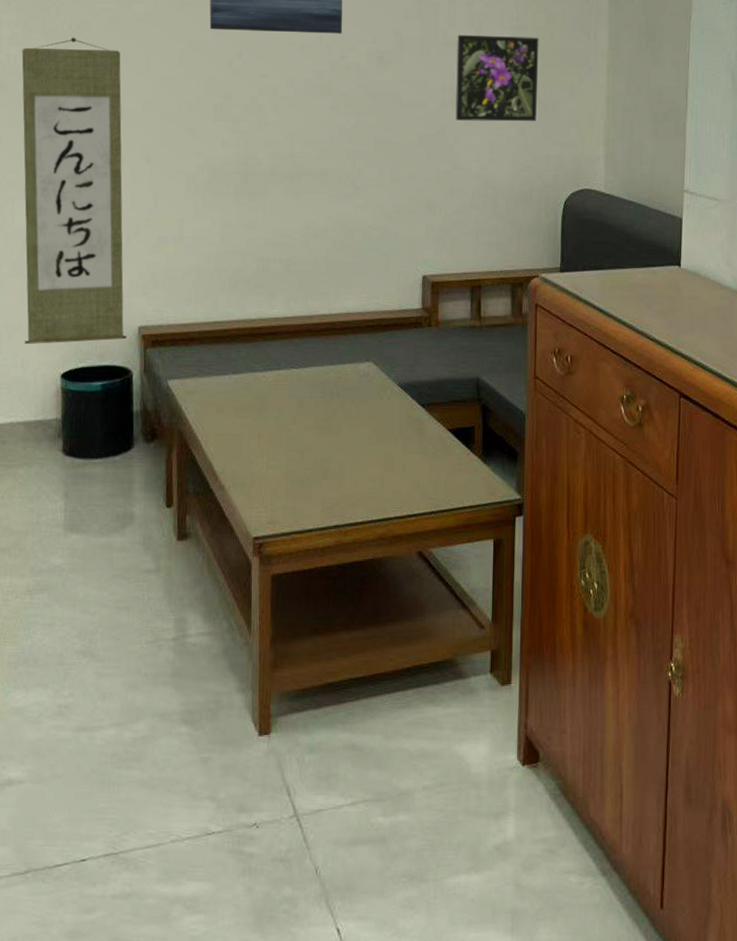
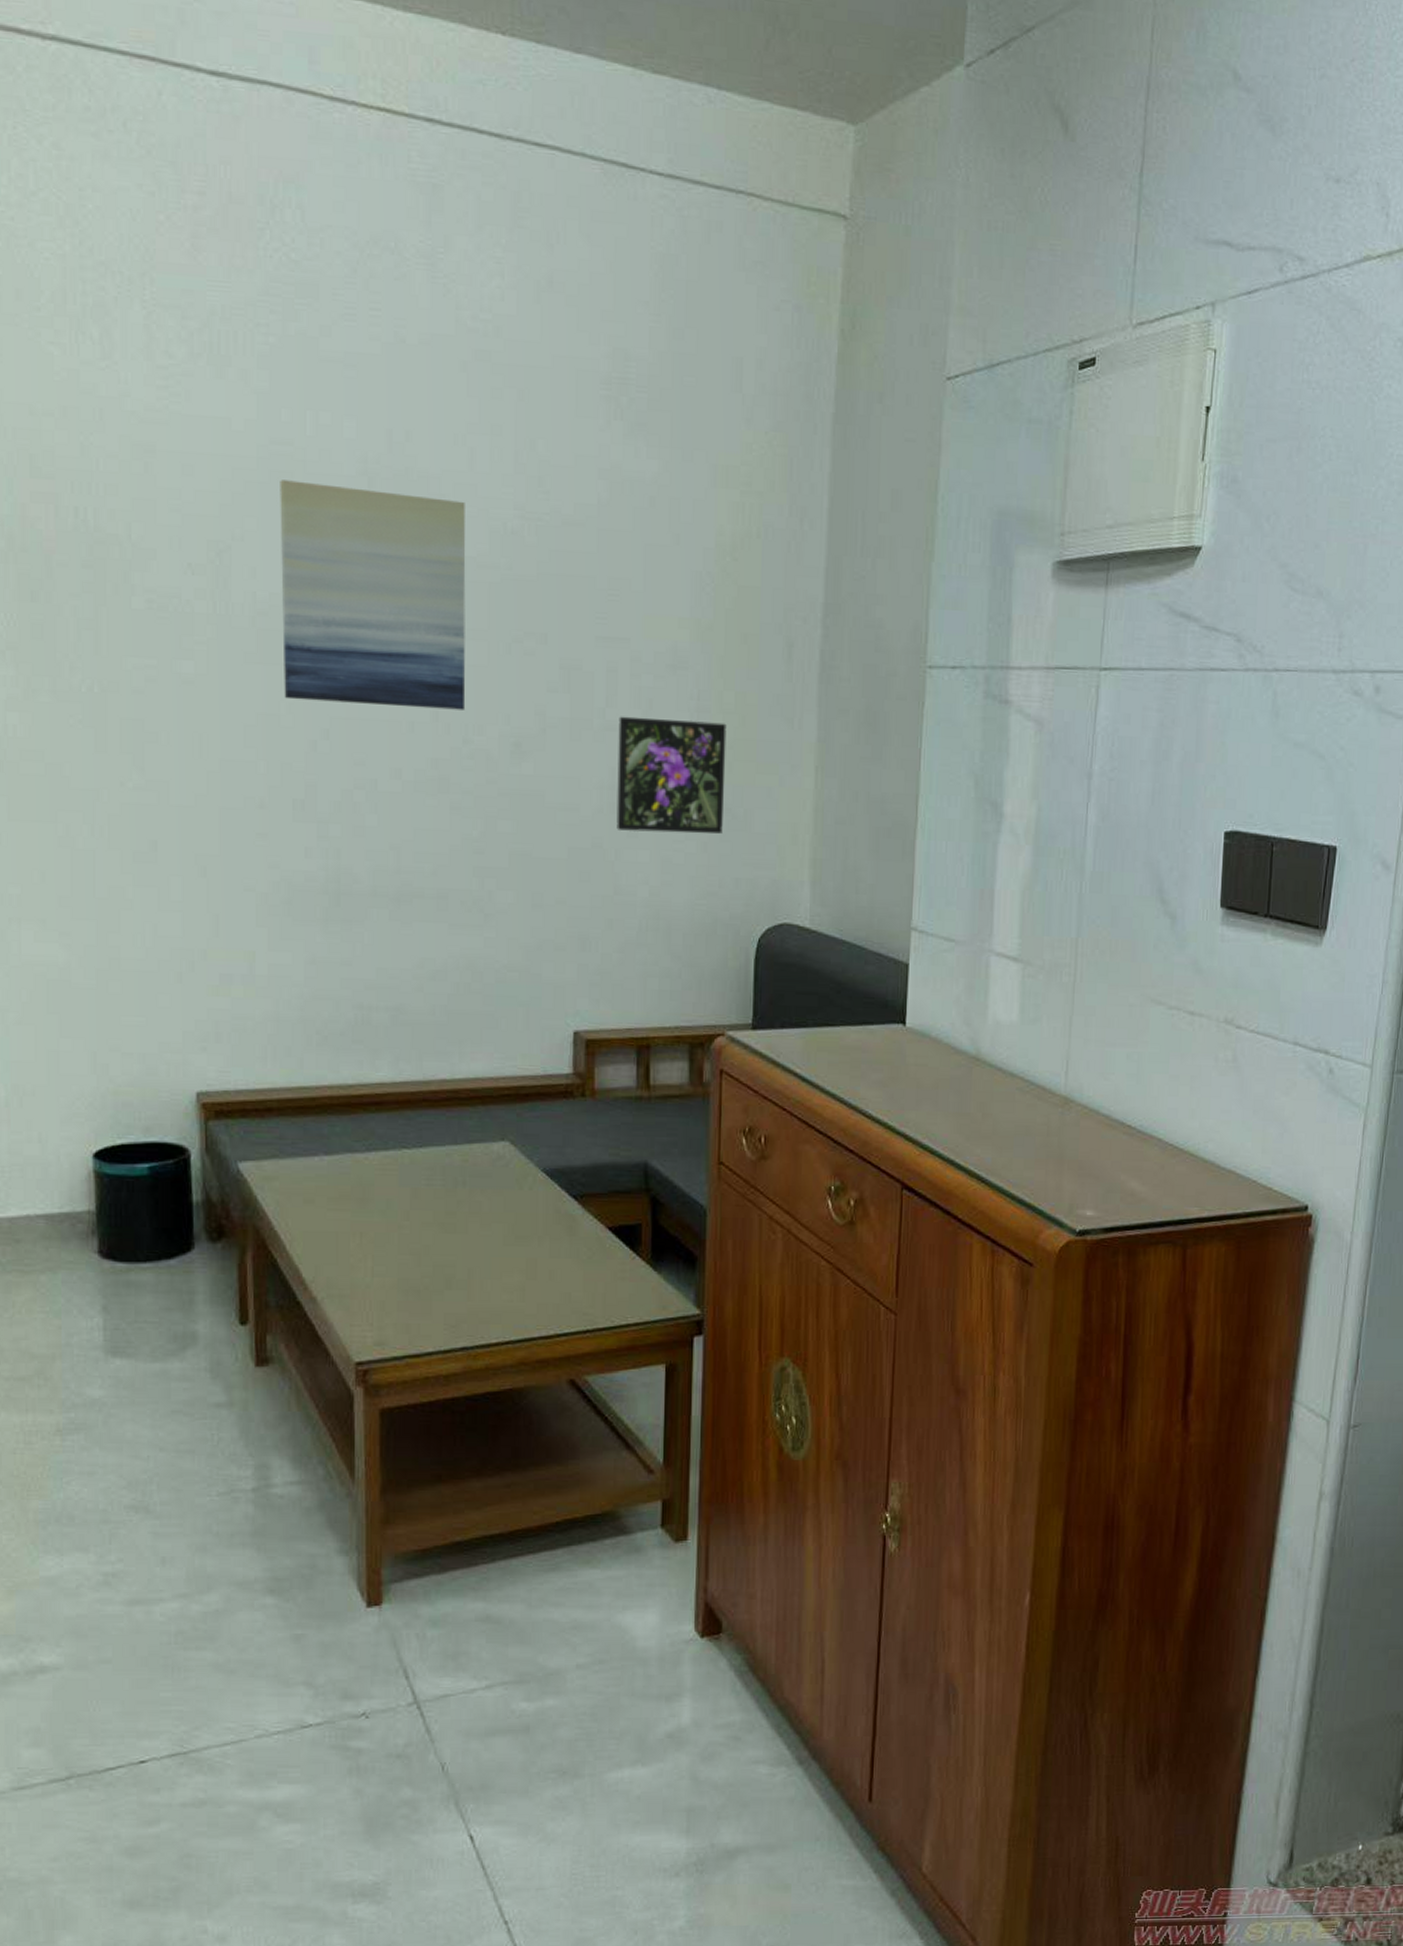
wall scroll: present [22,37,127,344] -> none [24,702,181,1114]

